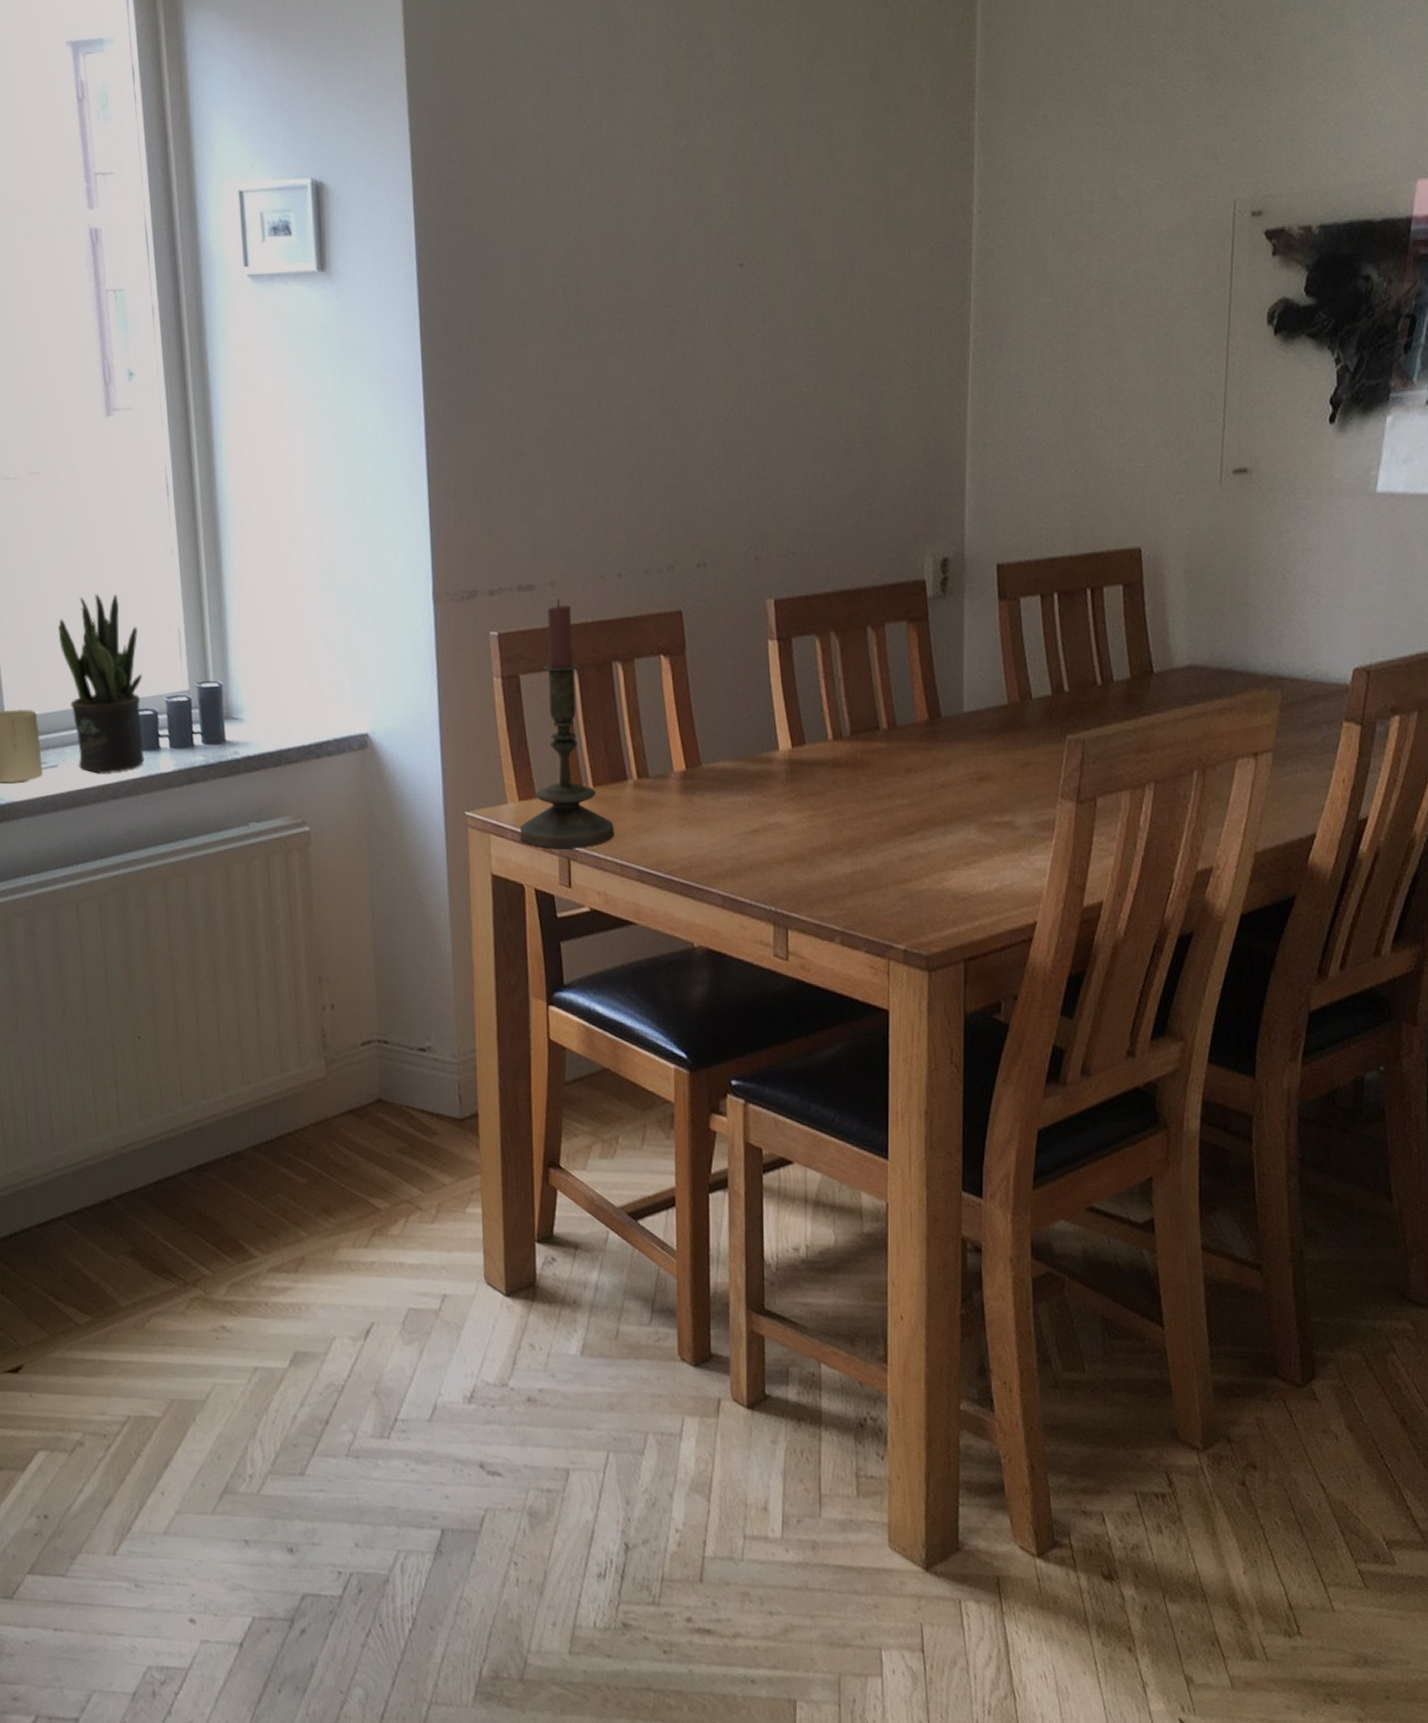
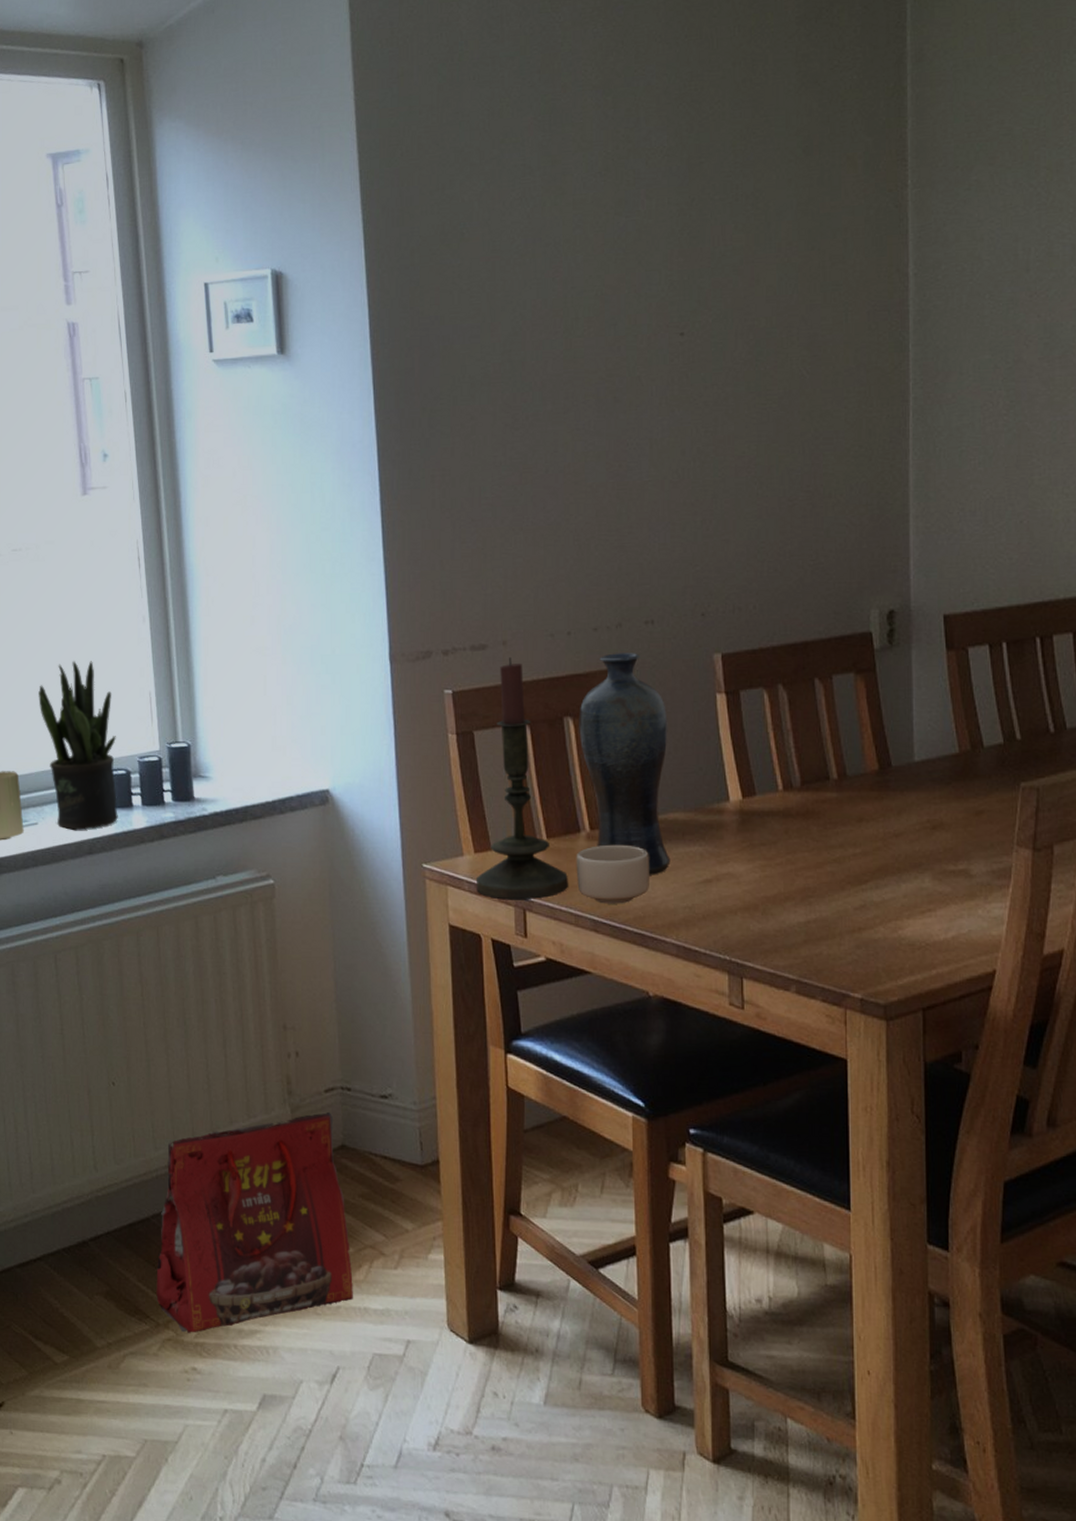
shopping bag: none [184,1066,388,1292] -> present [156,1112,353,1334]
mug: none [622,793,697,854] -> present [576,844,649,904]
vase: none [628,596,719,825] -> present [579,653,671,875]

